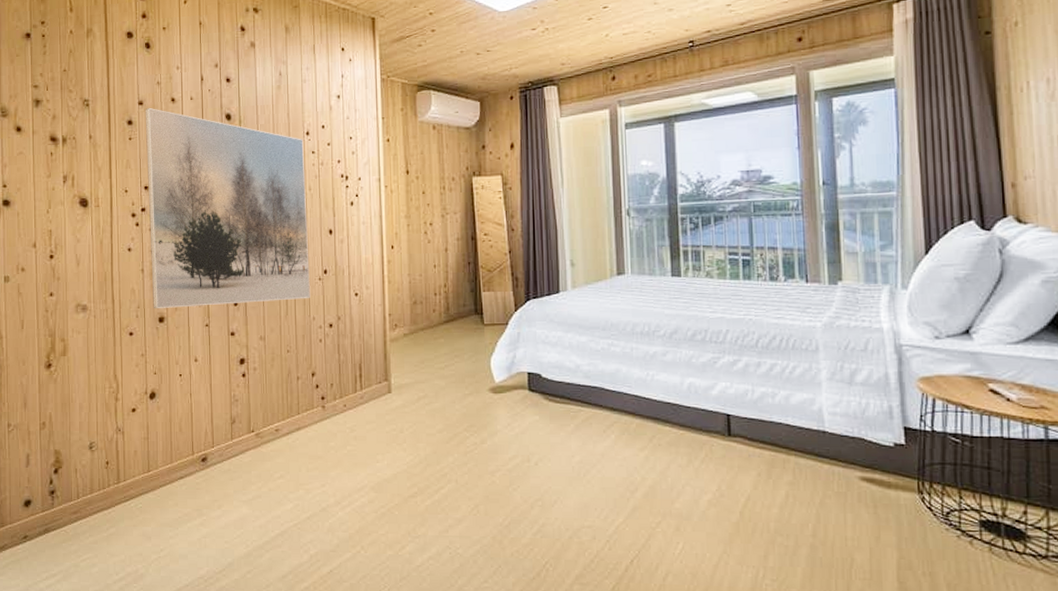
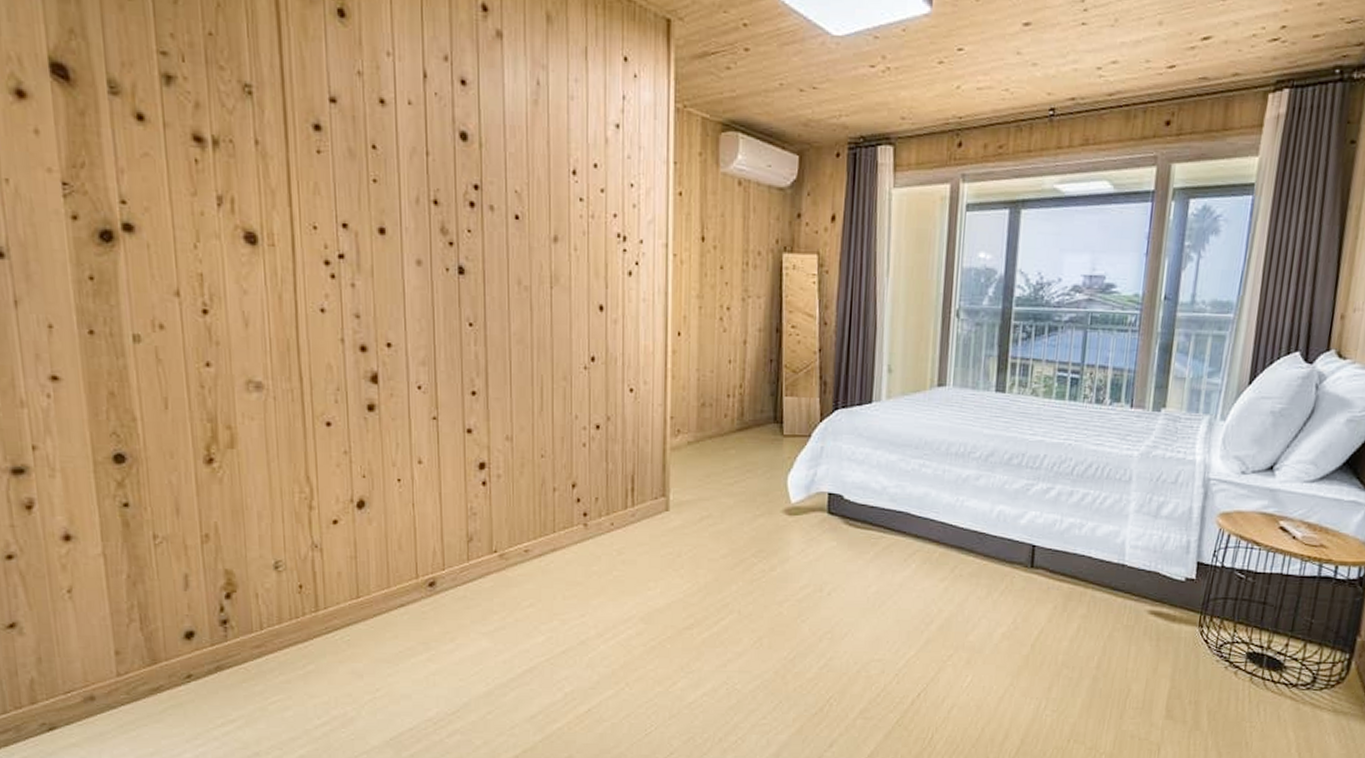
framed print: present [145,107,310,309] -> none [340,108,572,394]

